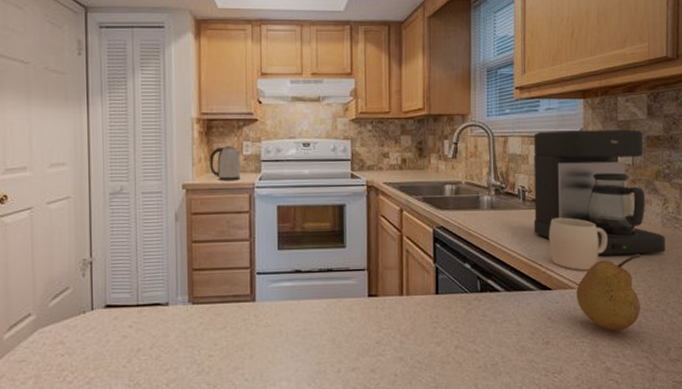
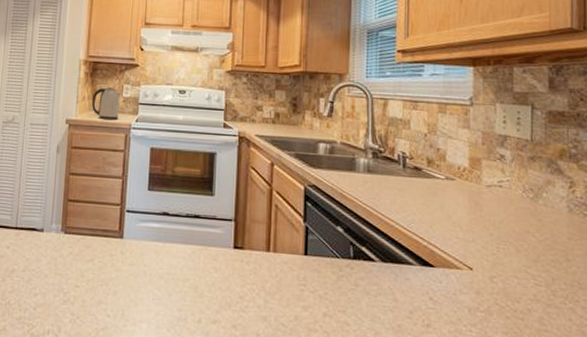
coffee maker: present [533,129,665,255] -> none [414,97,573,242]
mug: present [548,217,607,271] -> none [431,189,501,251]
fruit: present [576,254,641,331] -> none [462,239,542,325]

